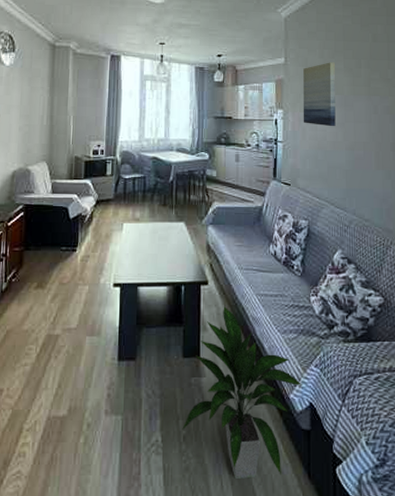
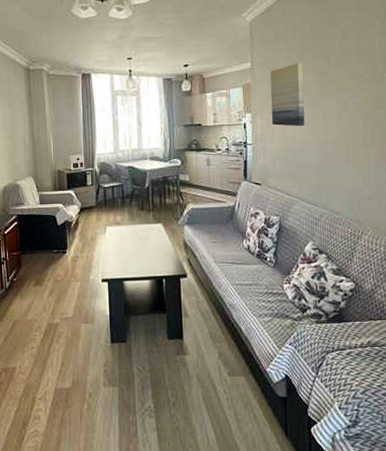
indoor plant: present [182,306,303,479] -> none [171,295,278,436]

